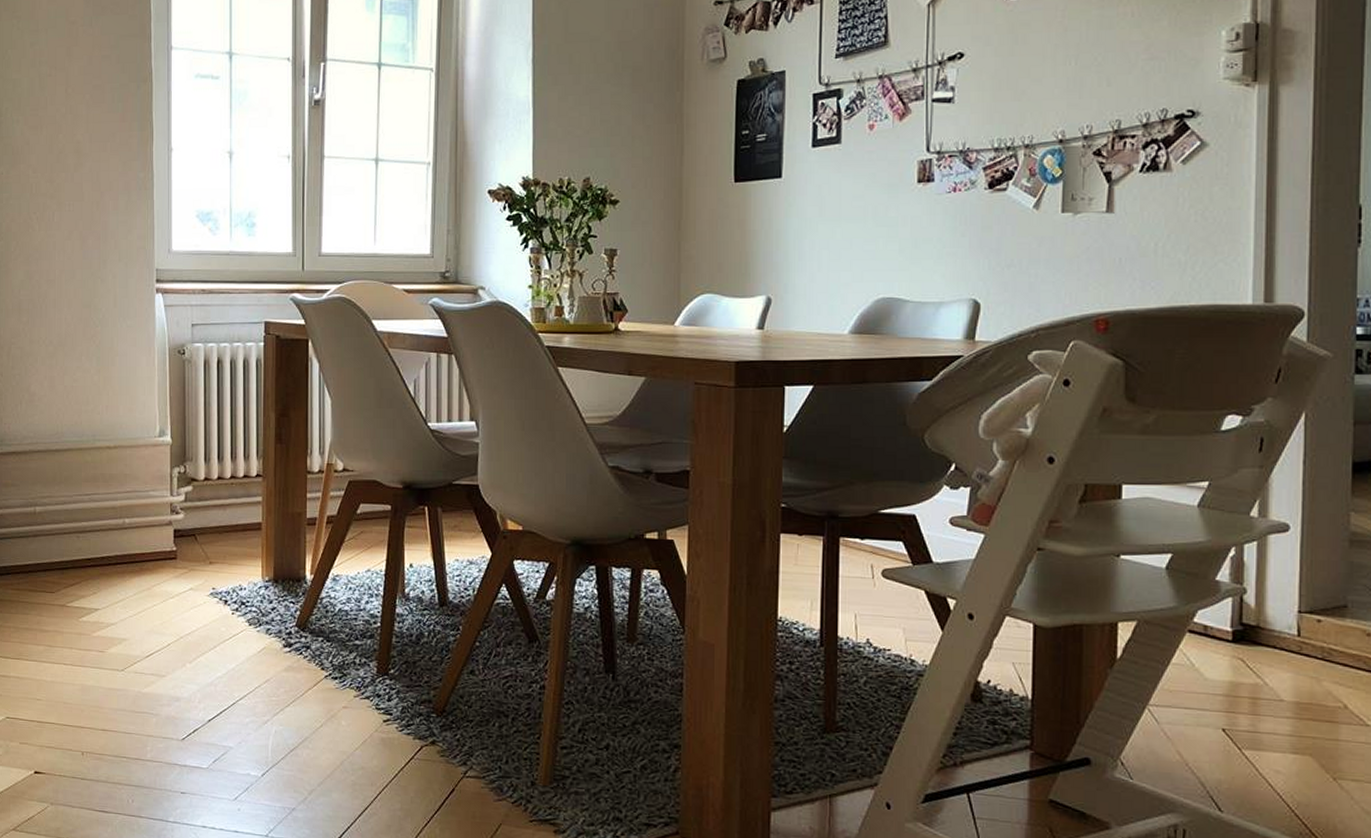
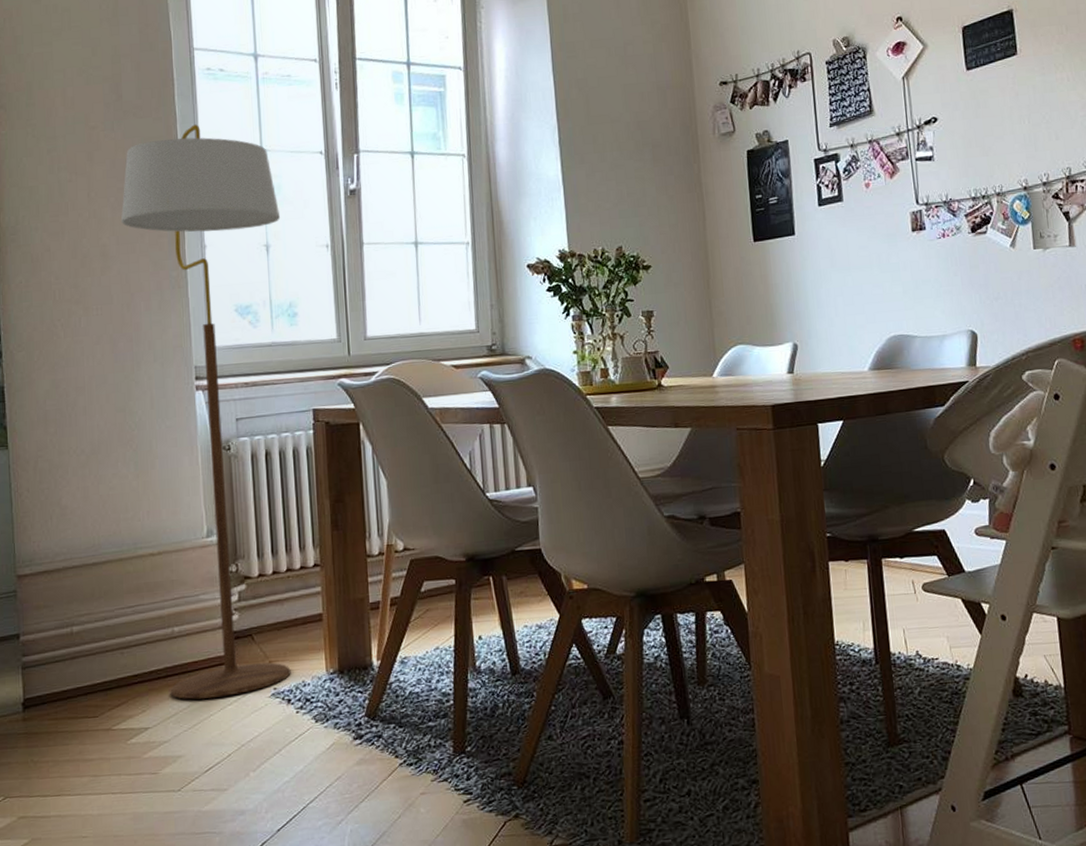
floor lamp: none [94,23,245,590] -> present [120,124,291,700]

